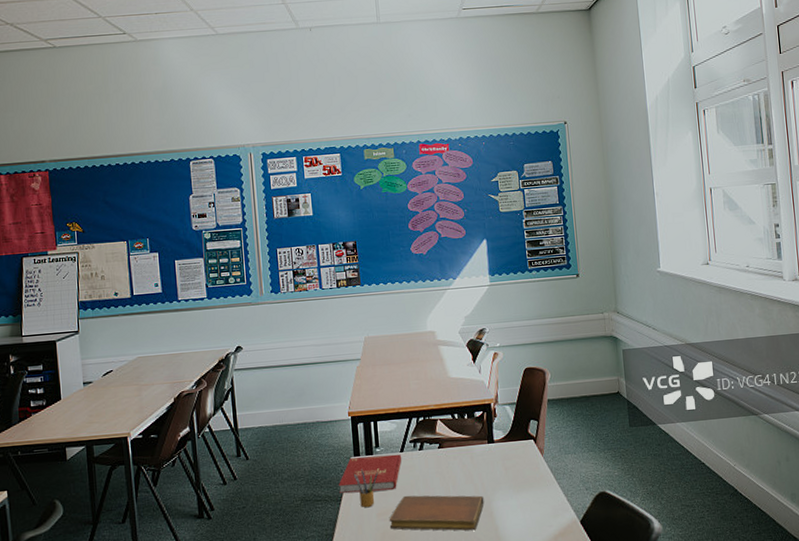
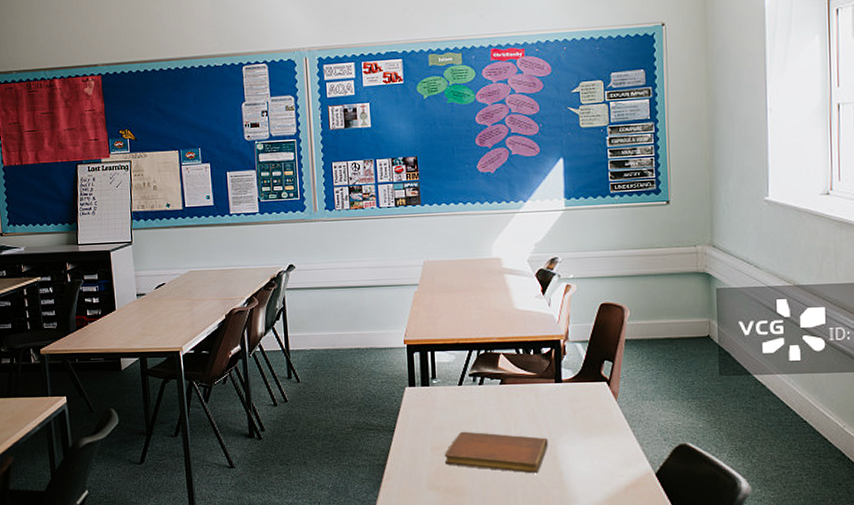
book: present [338,454,402,494] -> none [391,387,460,425]
pencil box: present [353,469,379,508] -> none [407,400,435,441]

